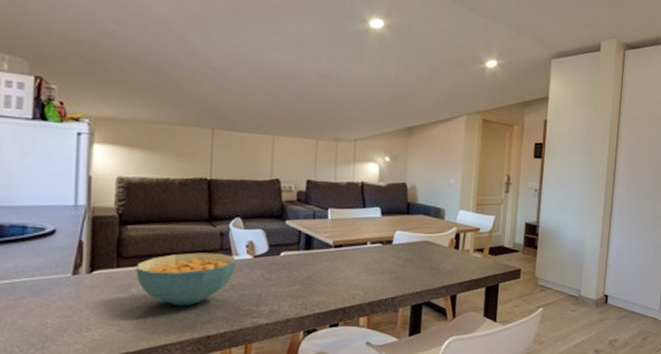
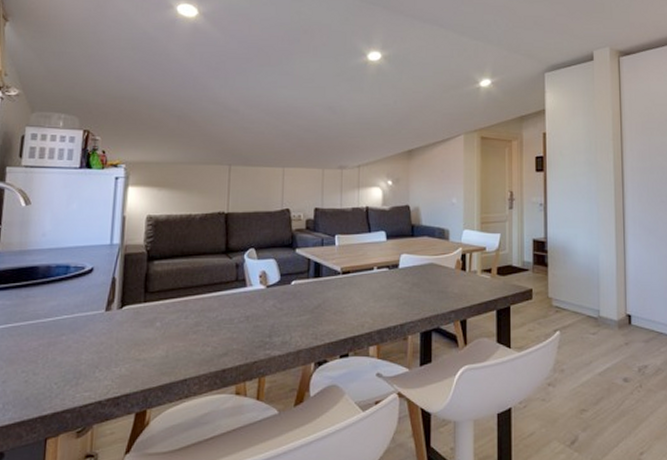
cereal bowl: present [136,252,237,306] -> none [160,285,251,339]

